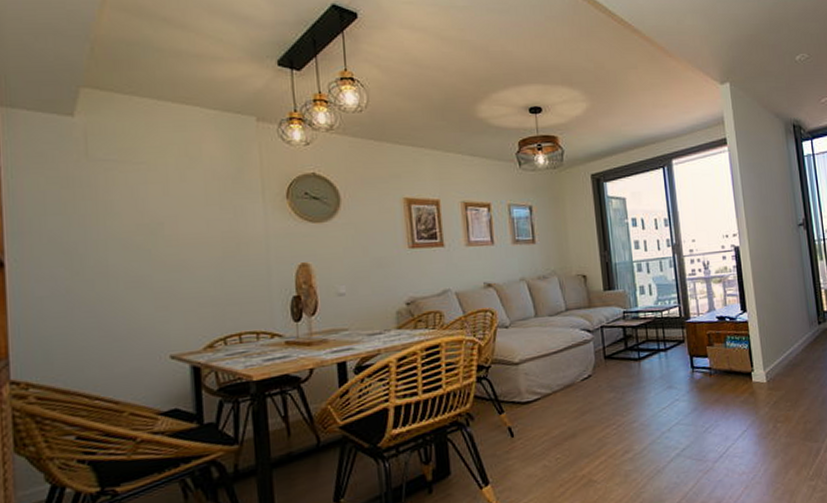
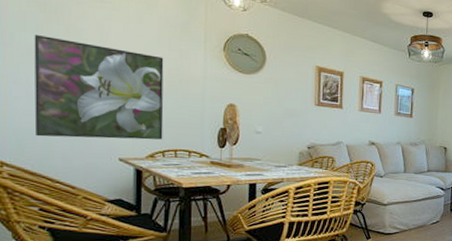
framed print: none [56,216,223,344] -> present [34,34,164,140]

